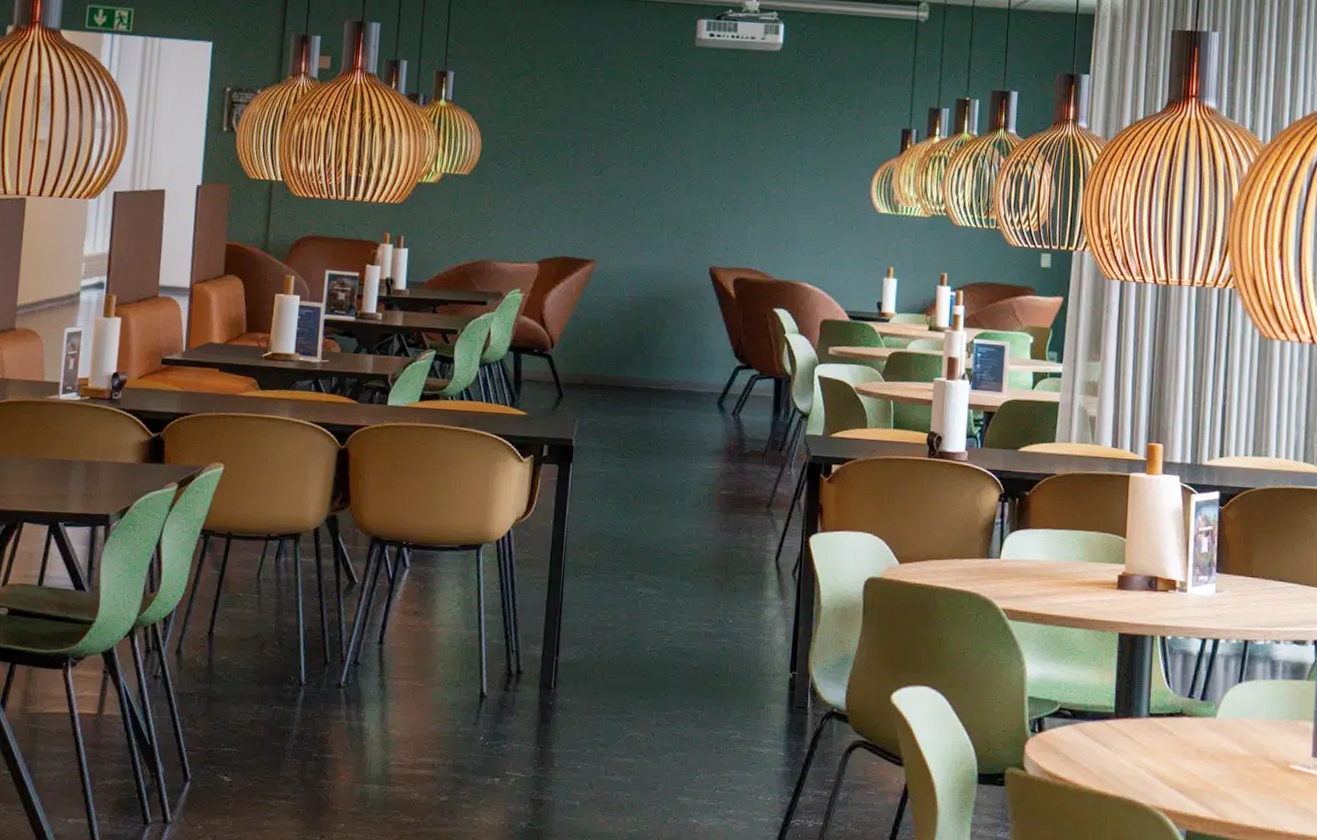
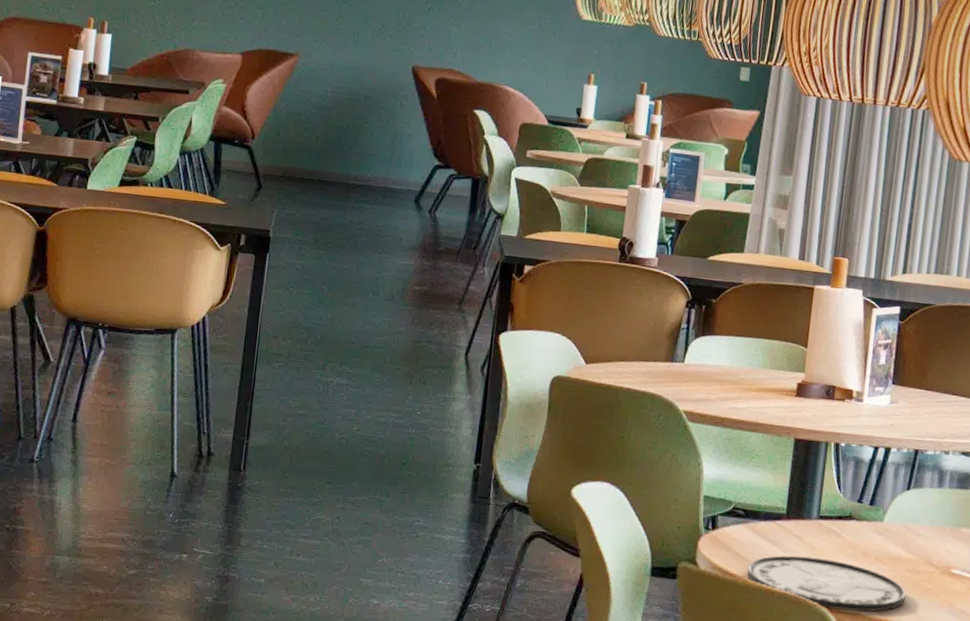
plate: none [1078,756,1245,814] -> present [747,555,906,612]

